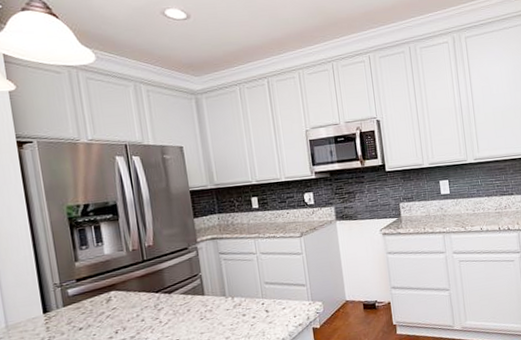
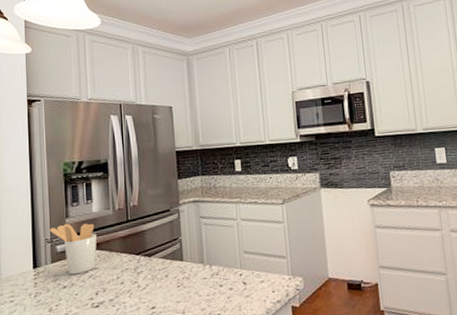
utensil holder: none [58,265,113,317] -> present [50,223,97,275]

